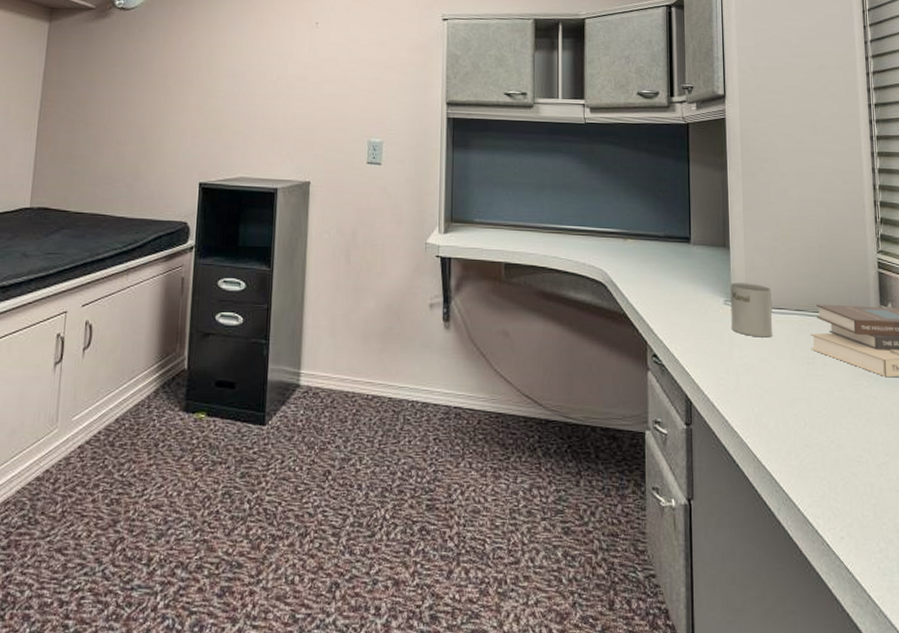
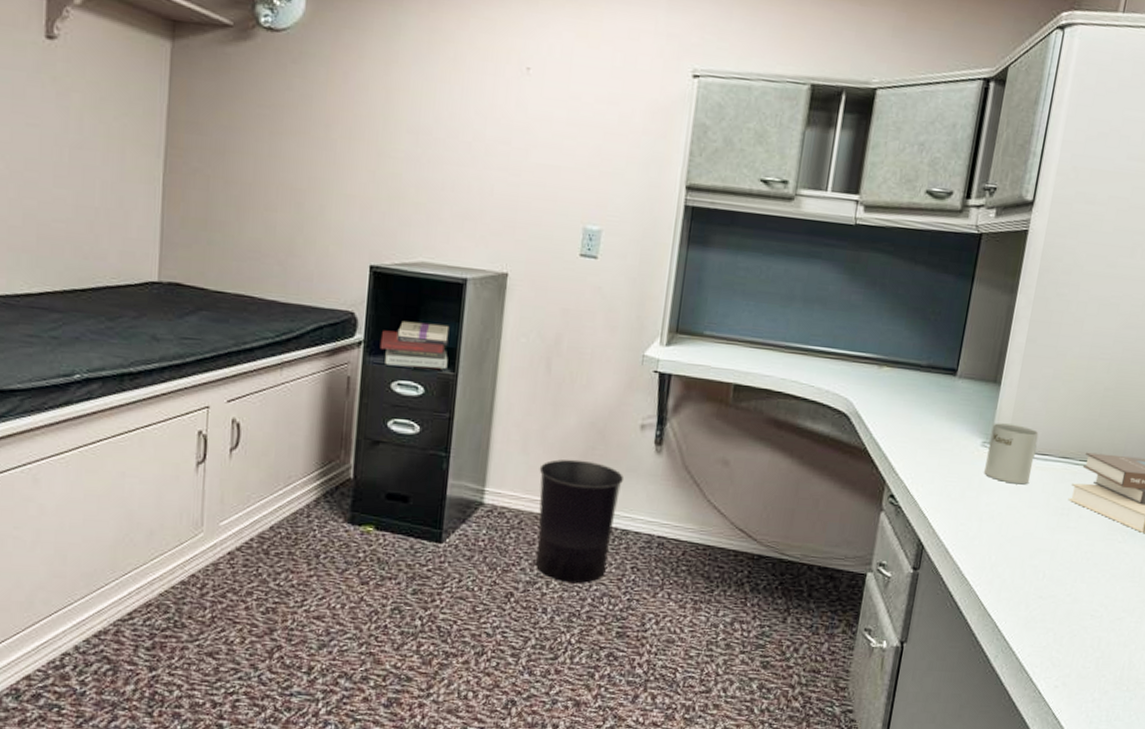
books: none [208,227,265,268] -> present [379,320,450,372]
waste bin: none [346,339,420,457] -> present [535,459,625,583]

